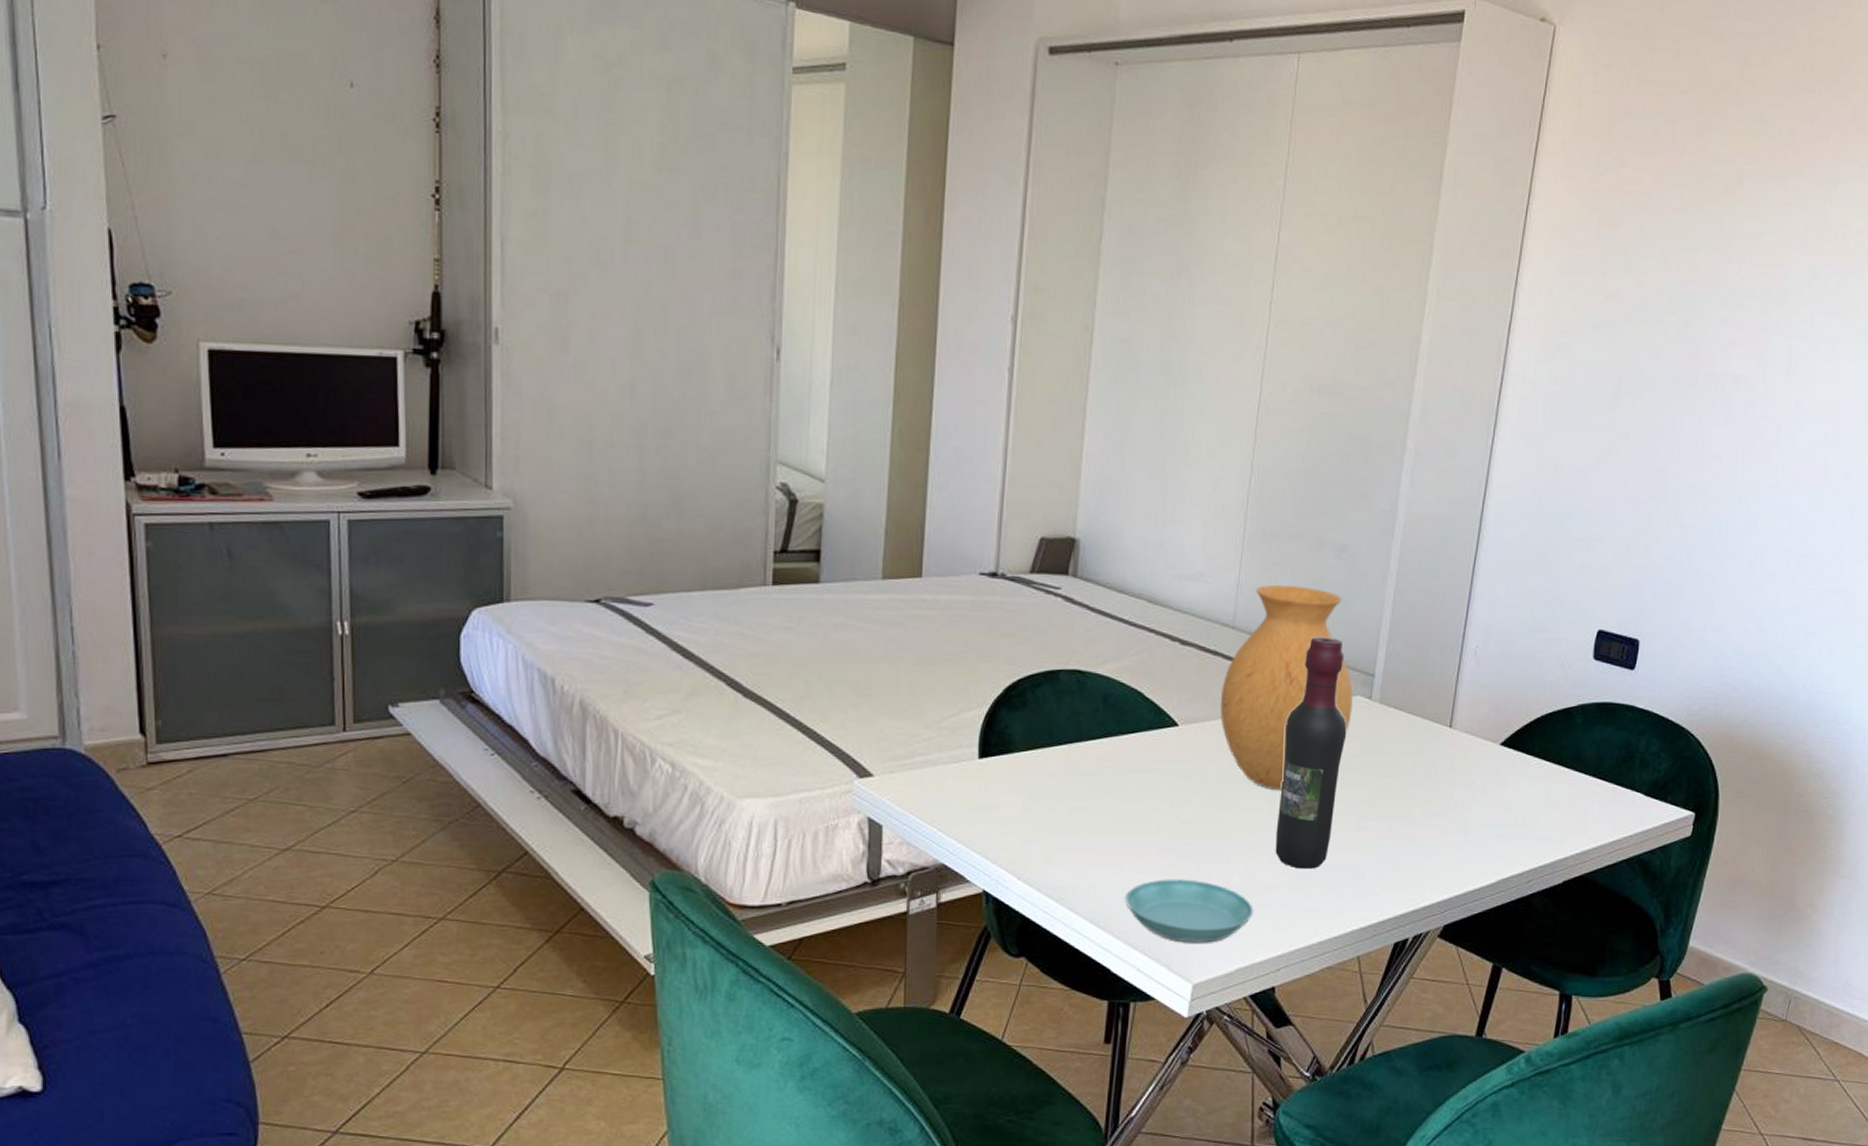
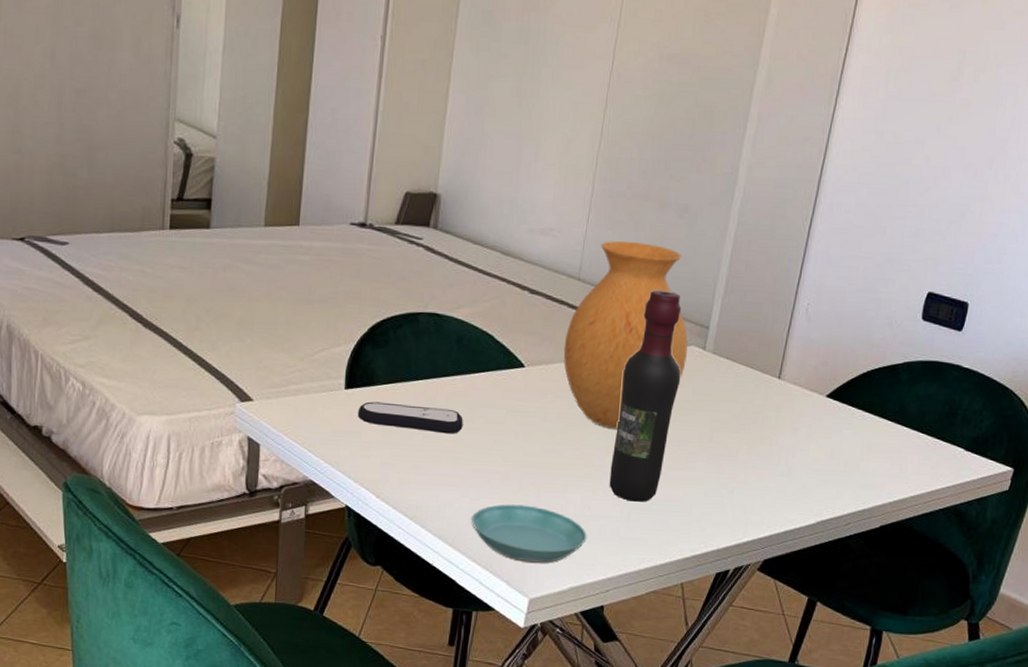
remote control: none [993,771,1113,804] -> present [357,401,463,434]

